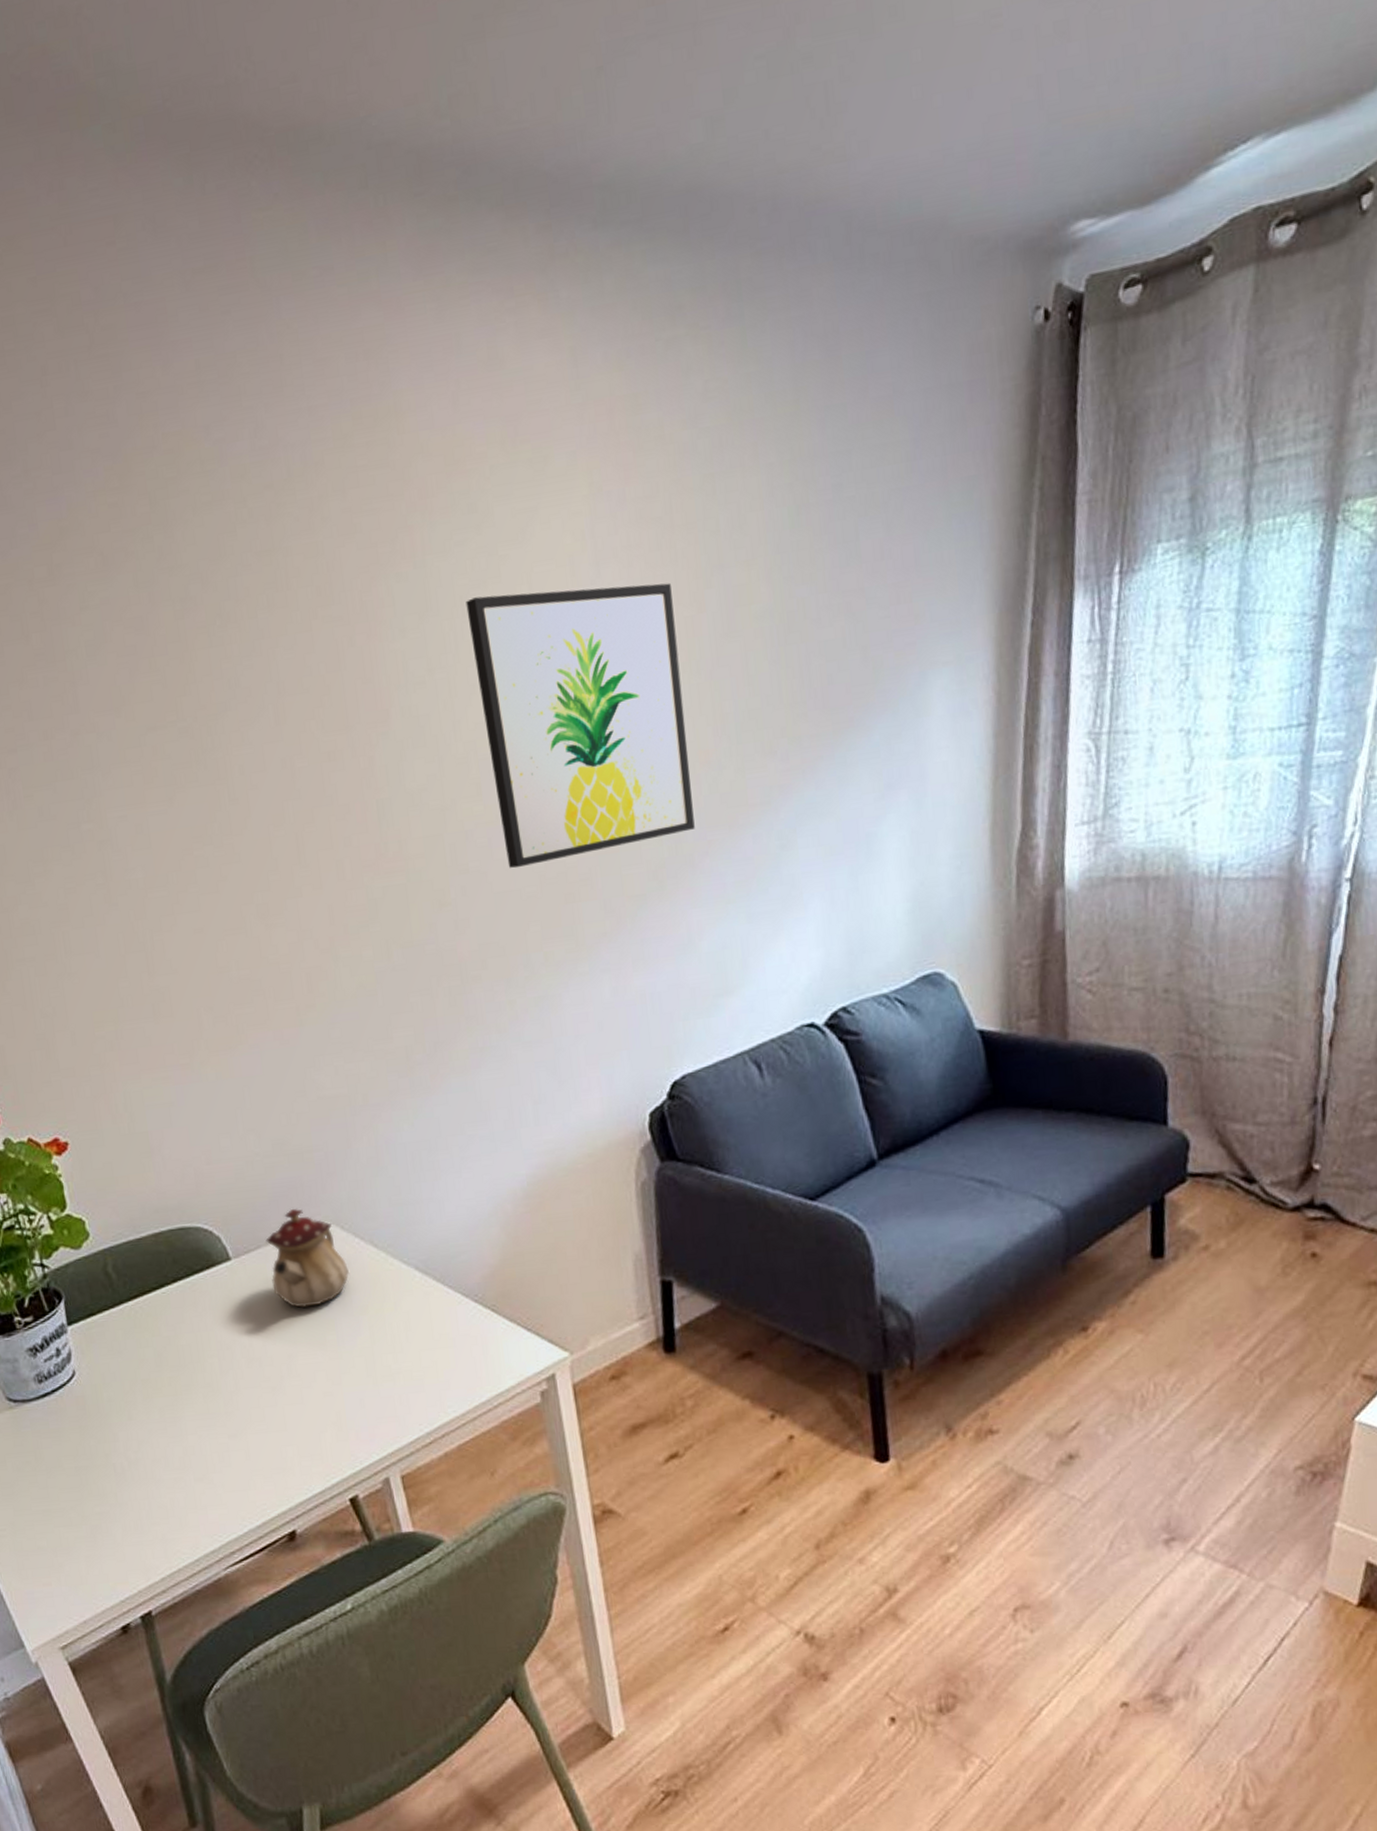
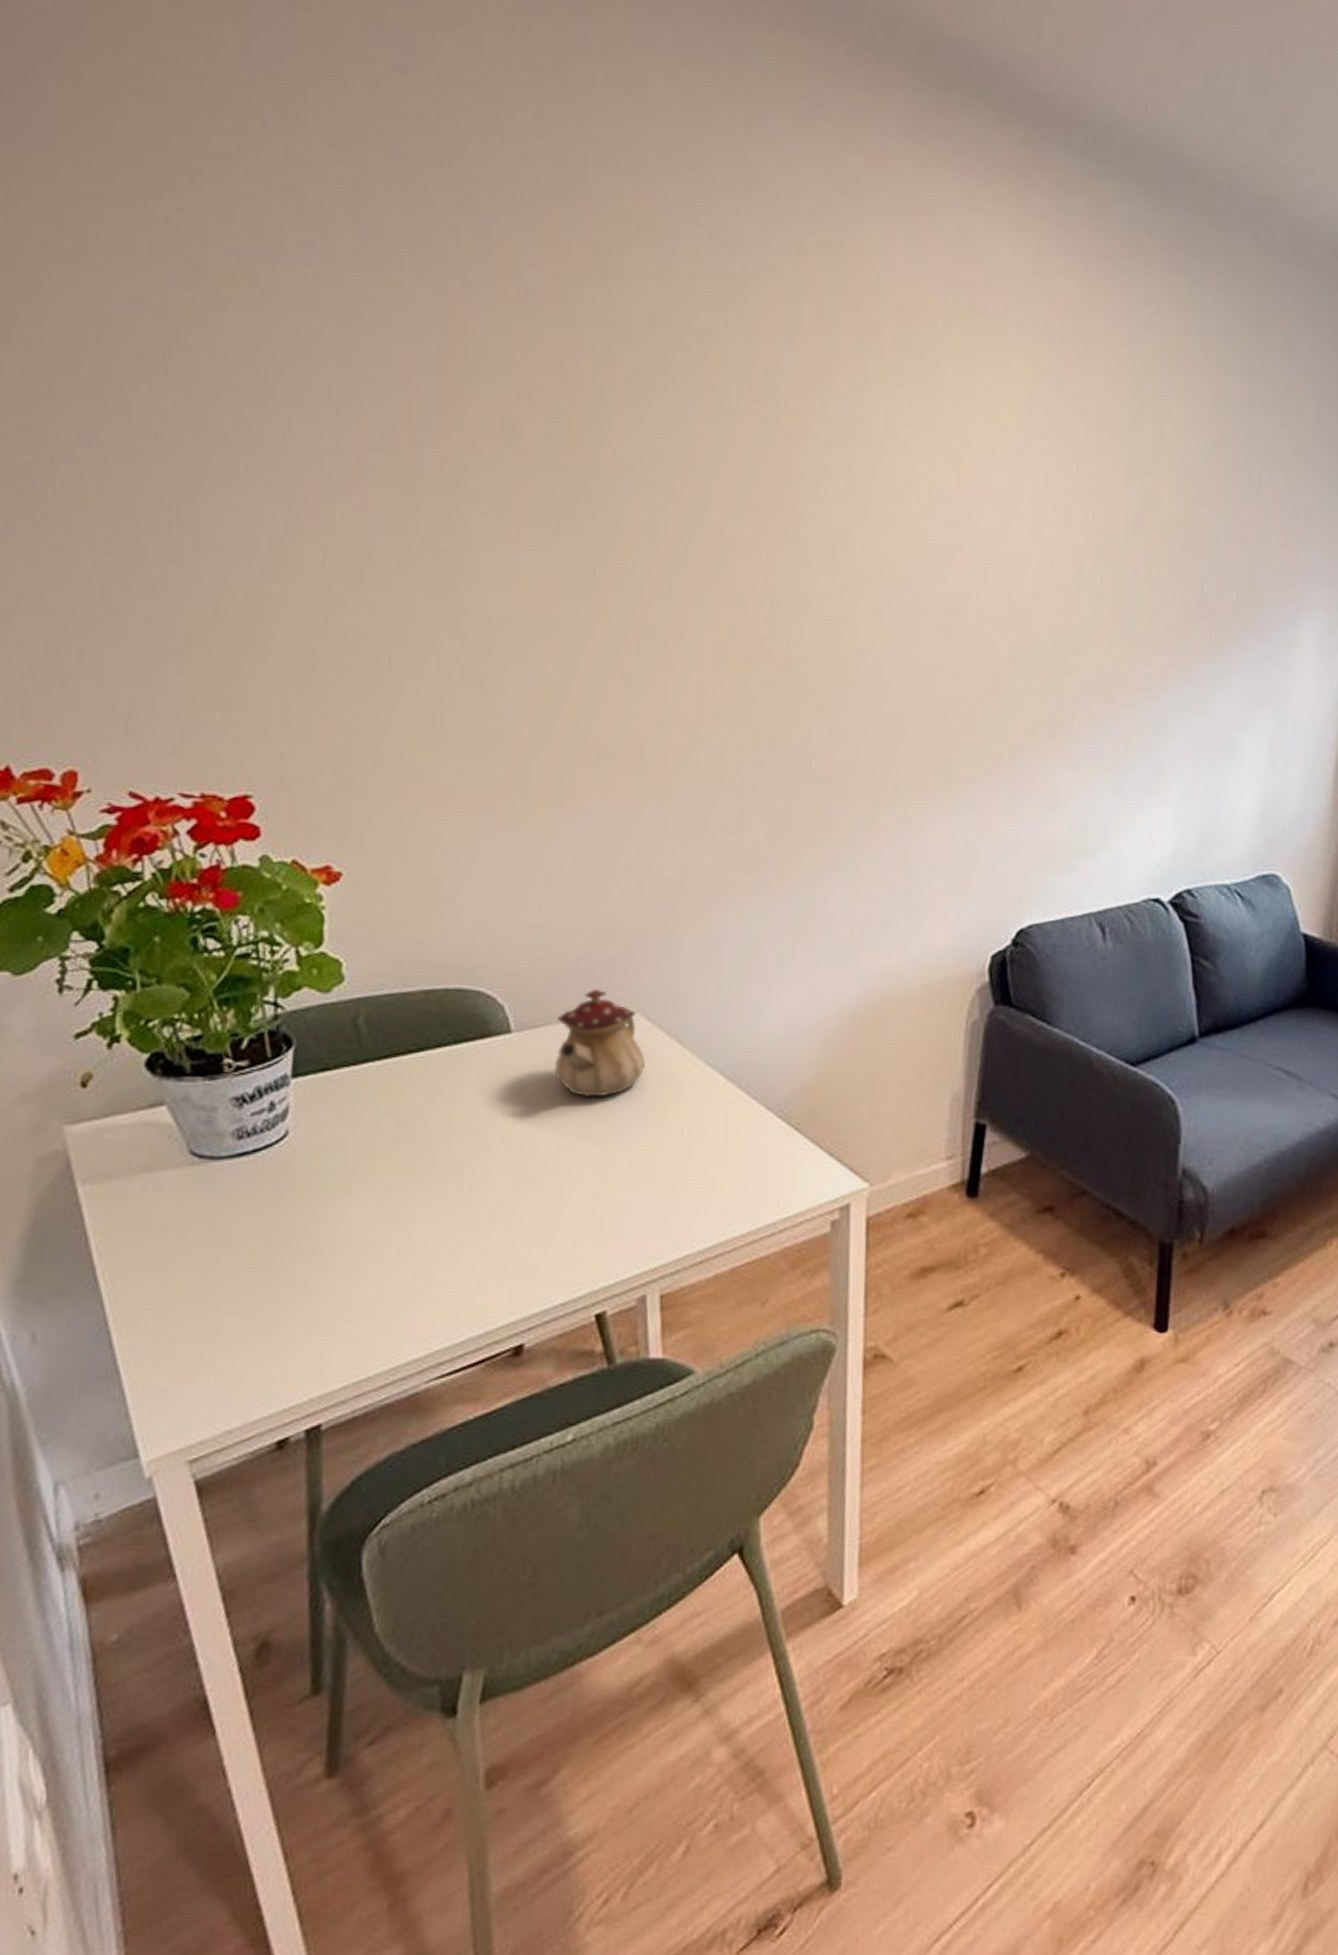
wall art: present [466,583,695,869] -> none [893,435,1092,698]

